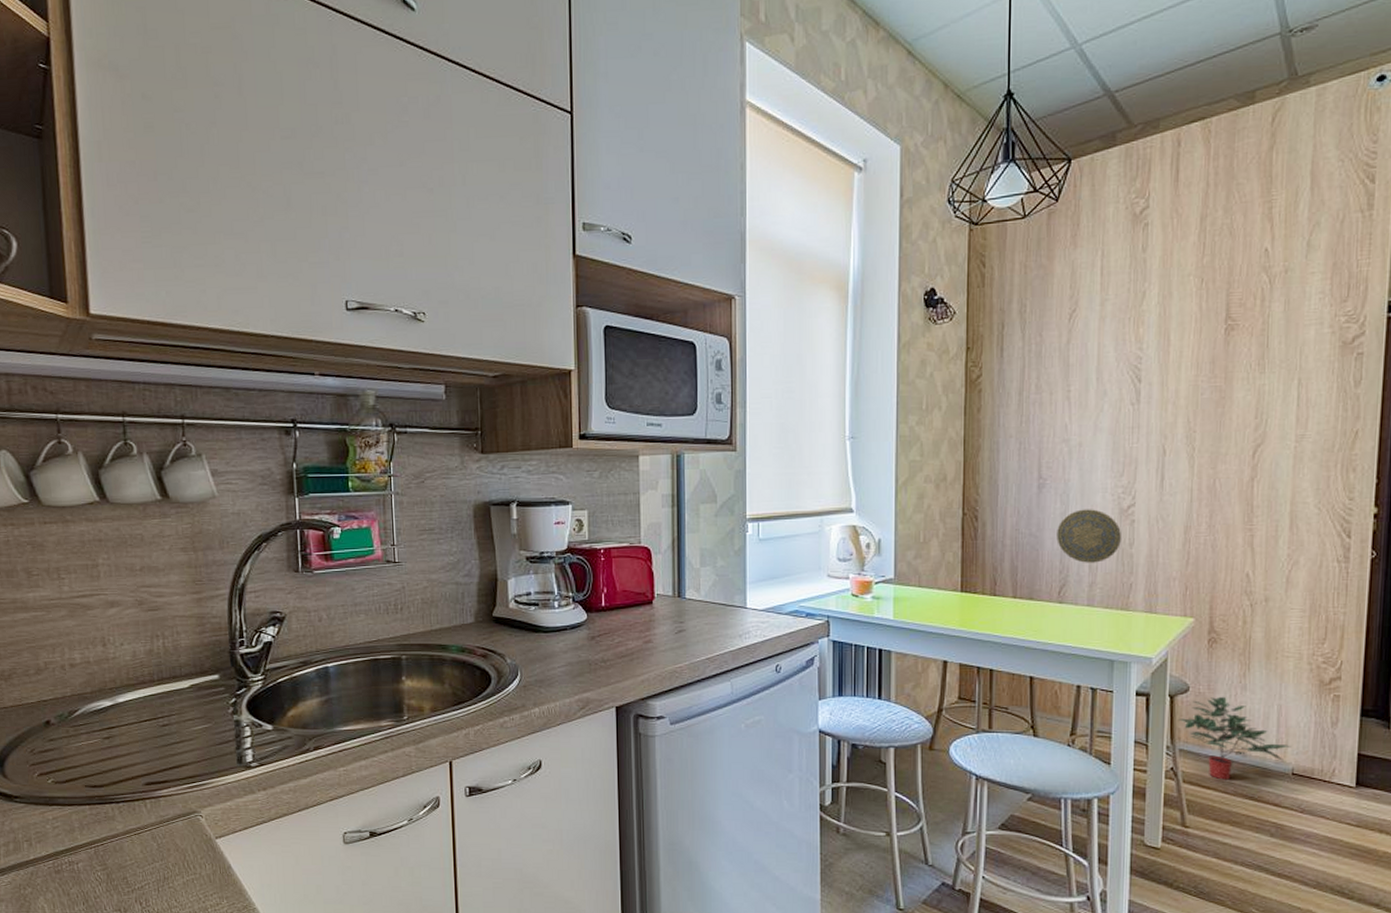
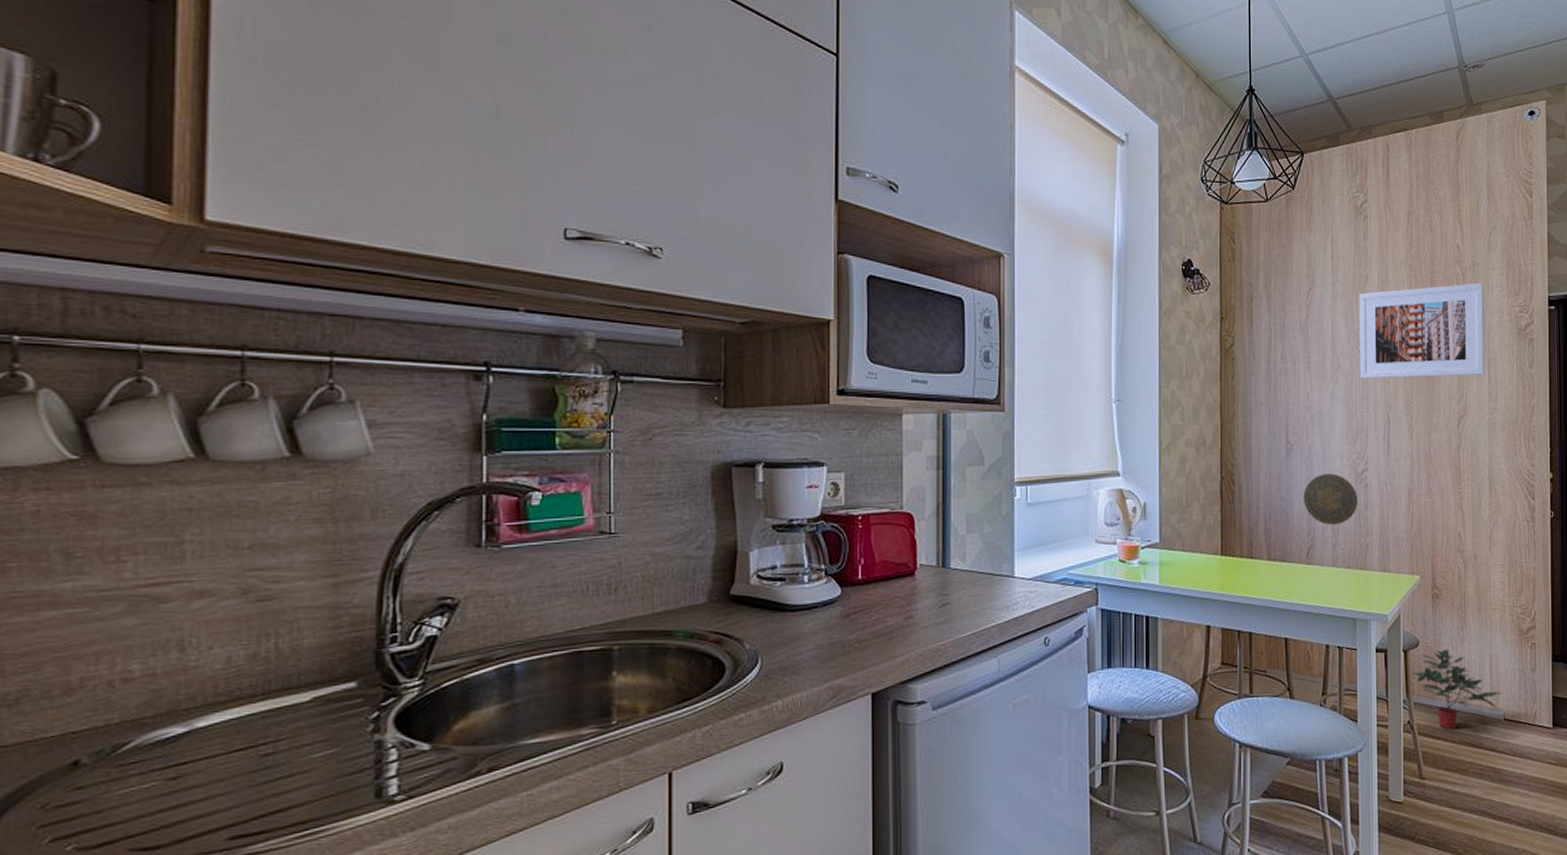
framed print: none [1129,291,1298,407] -> present [1359,283,1485,379]

